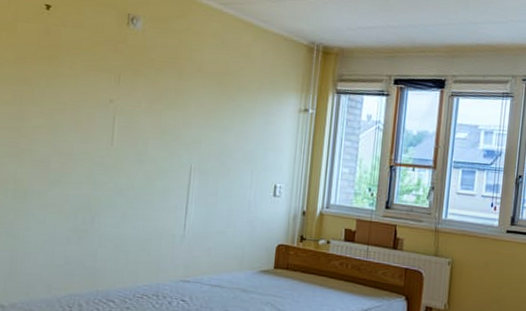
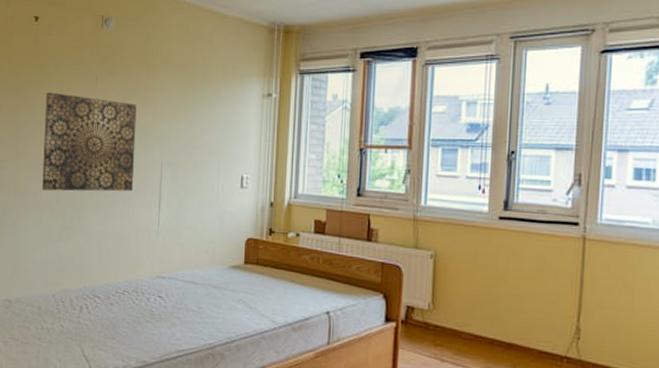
wall art: none [49,87,165,195] -> present [42,92,137,192]

